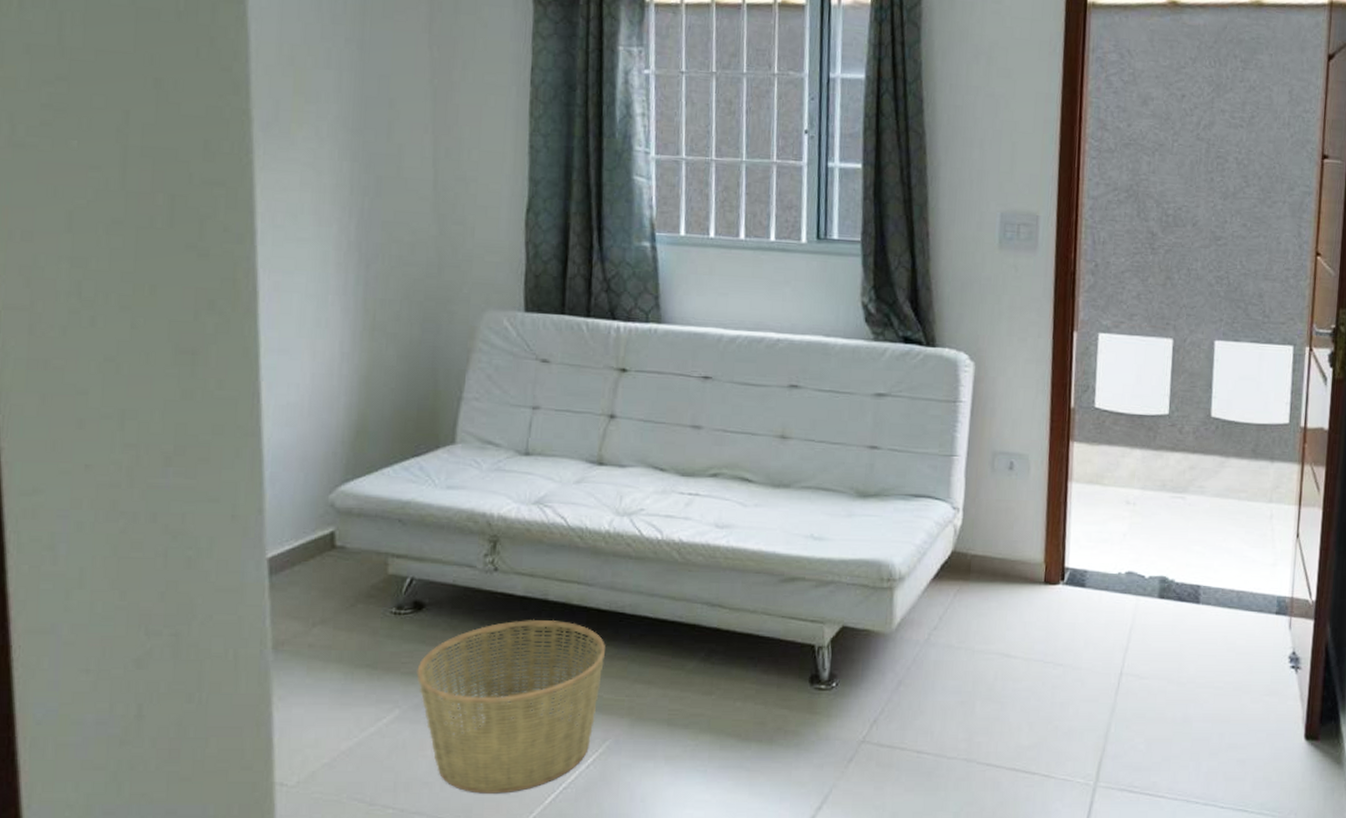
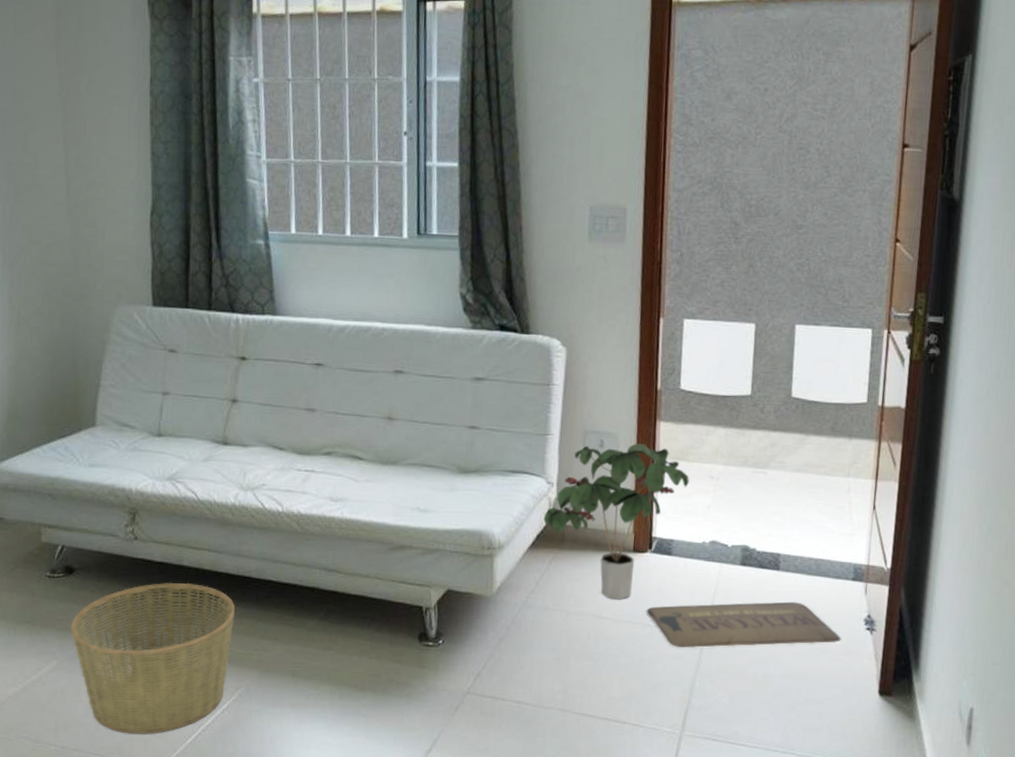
potted plant: none [948,466,1104,636] -> present [543,443,689,600]
doormat: none [1058,637,1265,690] -> present [646,601,841,649]

